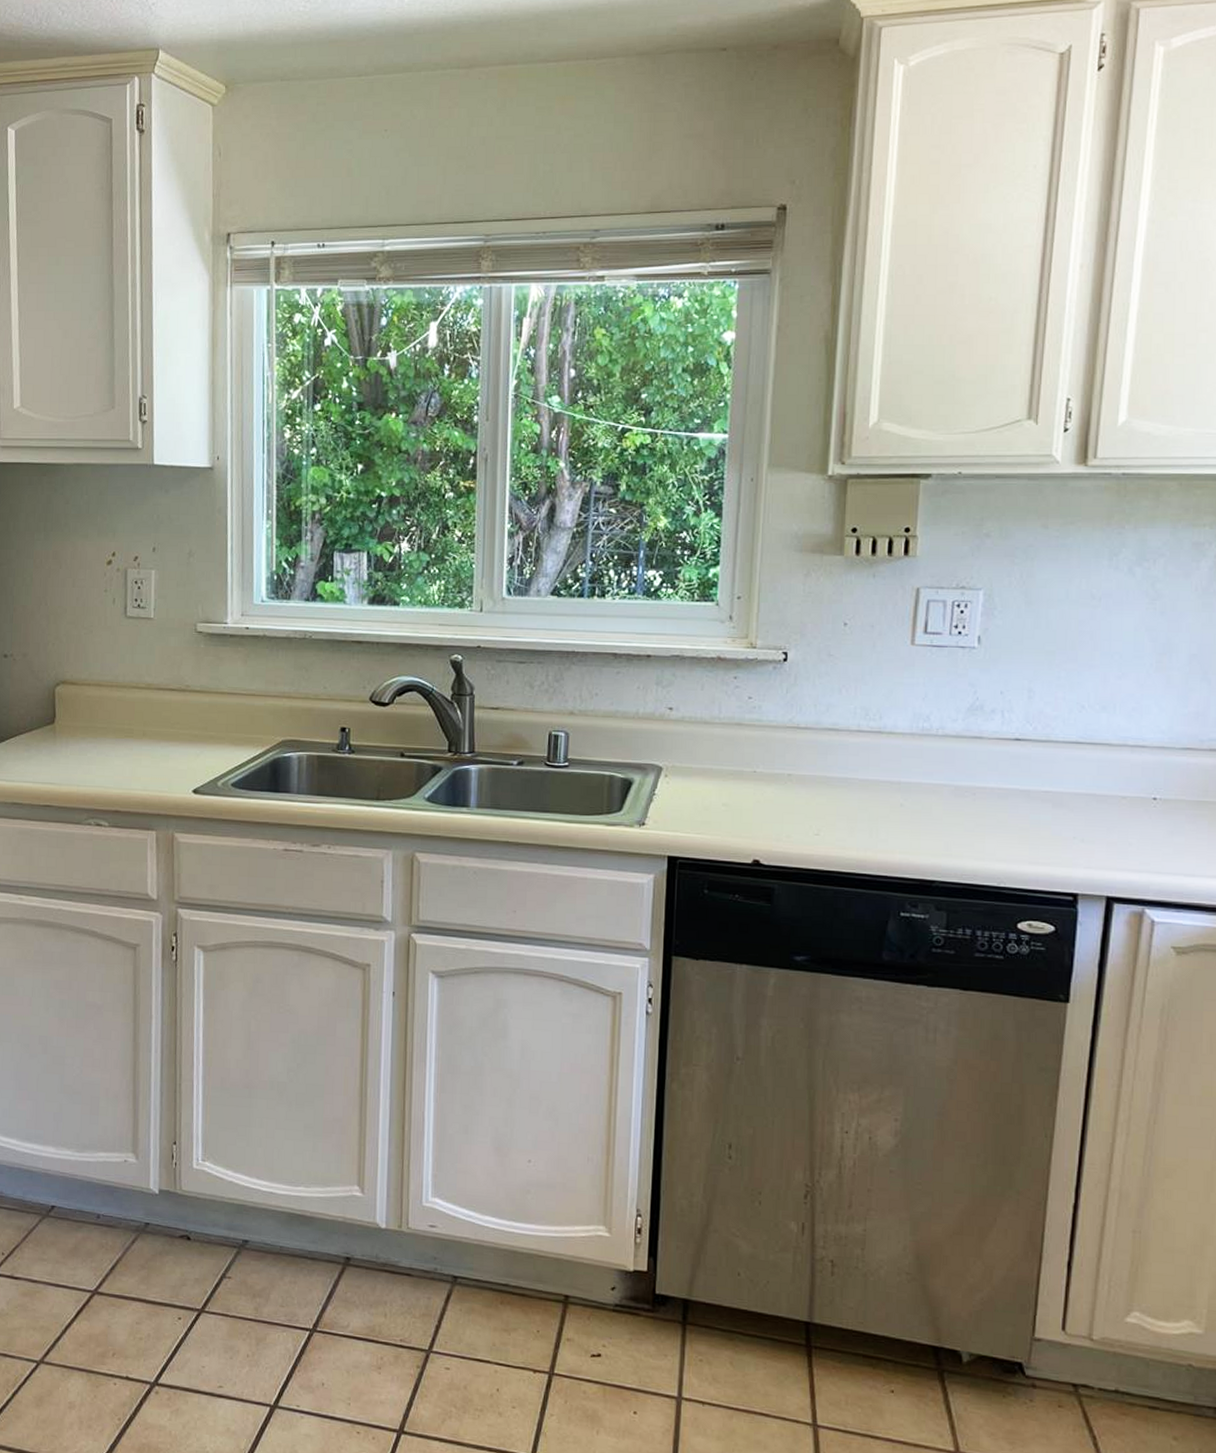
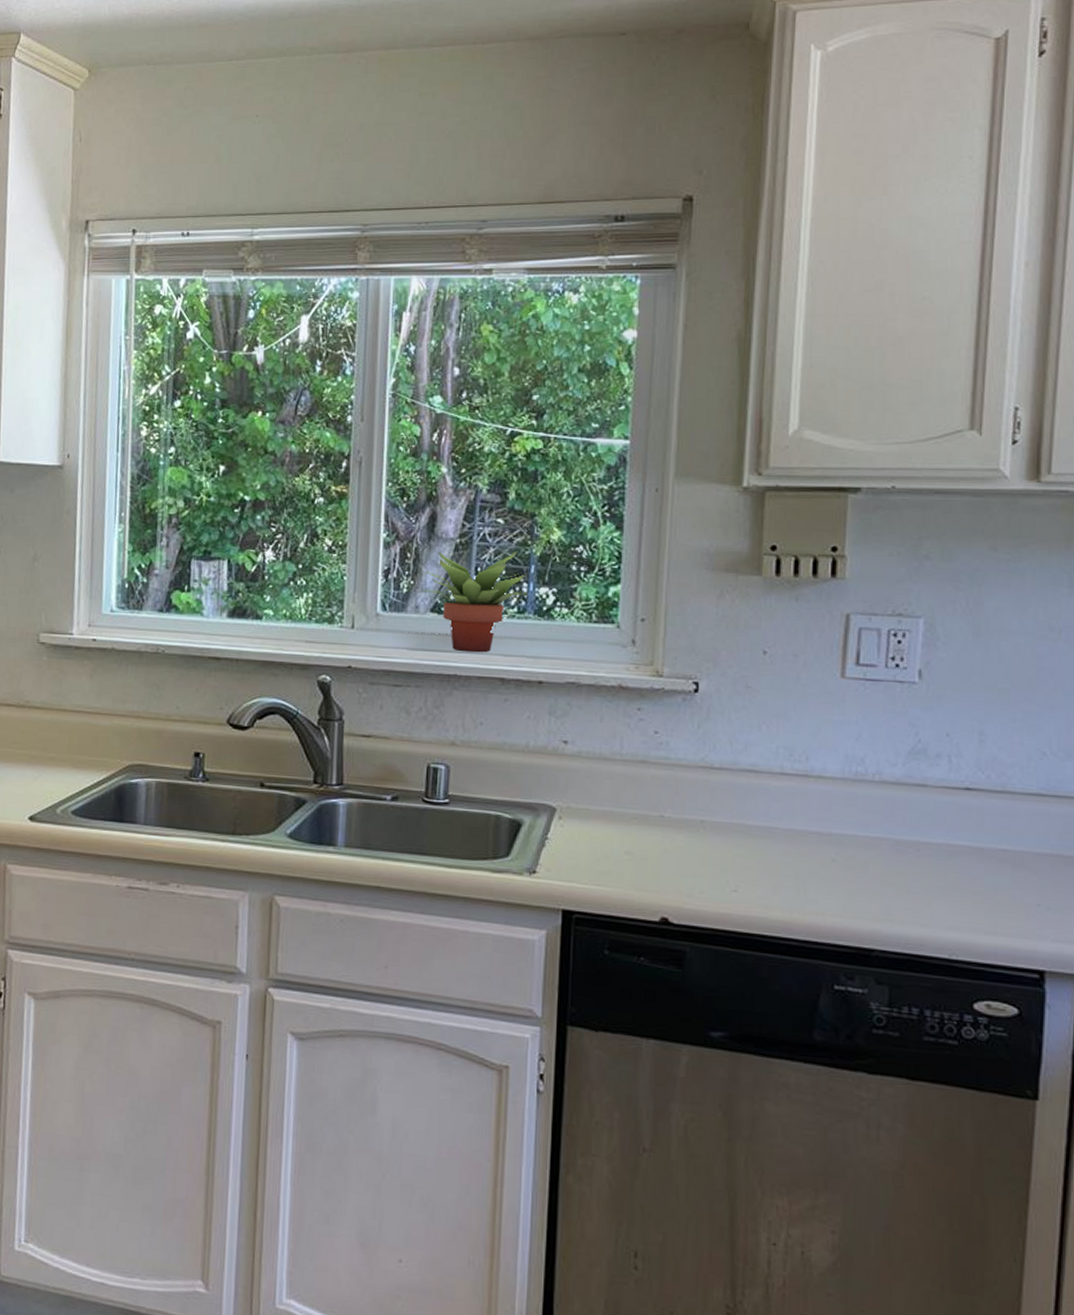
succulent plant: none [542,537,638,631] -> present [421,550,528,653]

